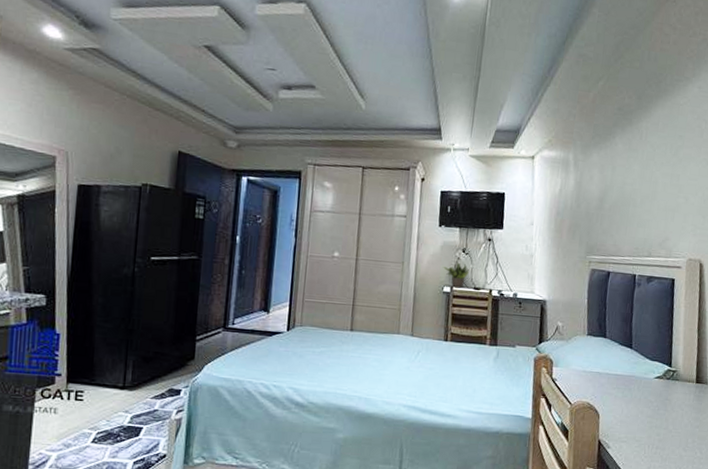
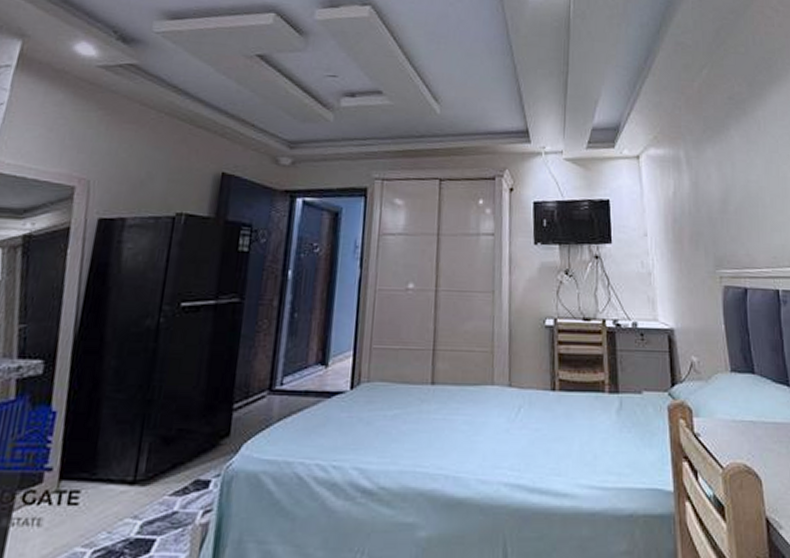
potted plant: present [443,262,469,288] -> none [543,287,575,320]

